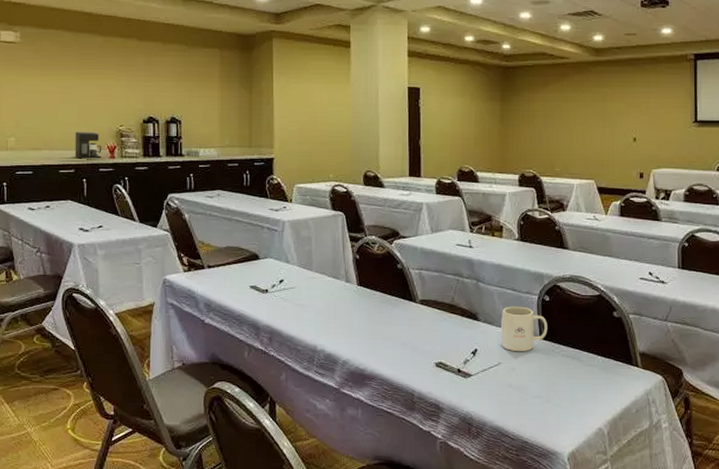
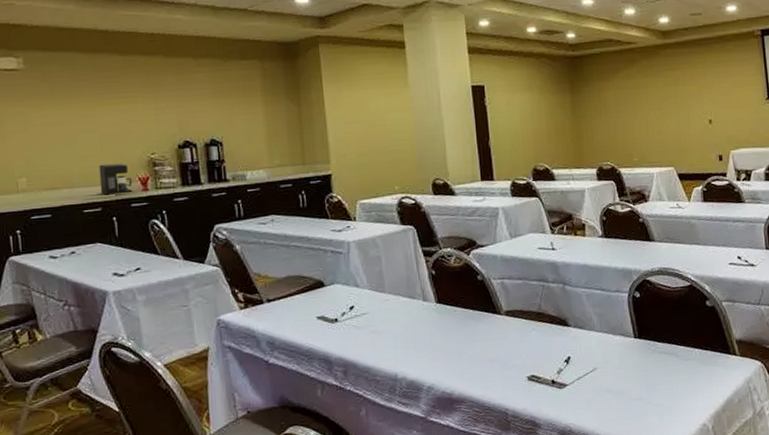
mug: present [500,306,548,352] -> none [592,306,642,355]

